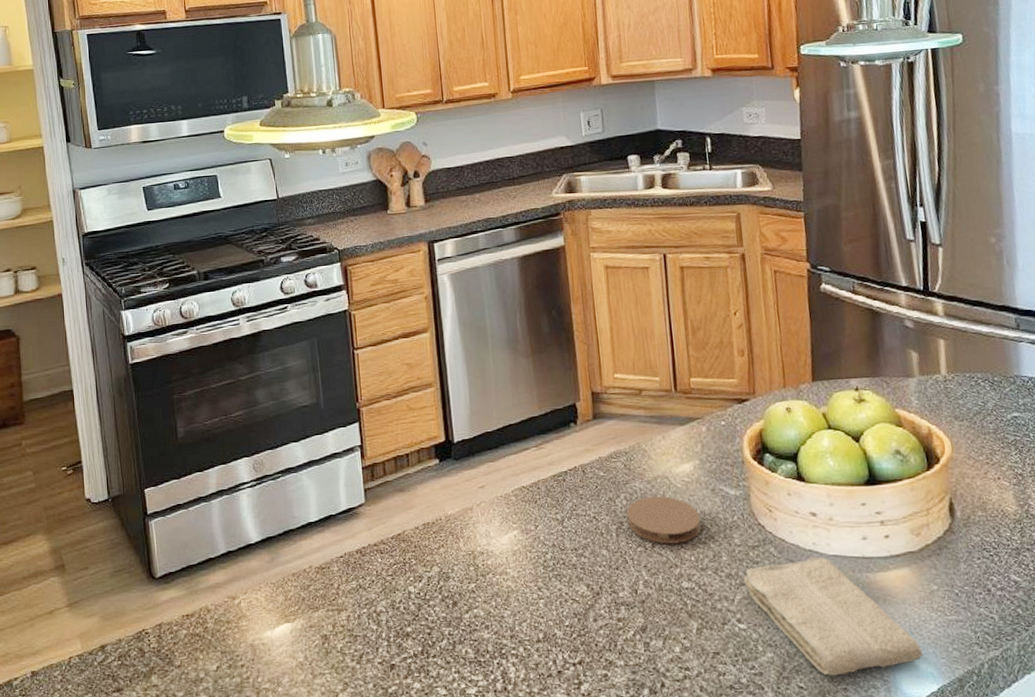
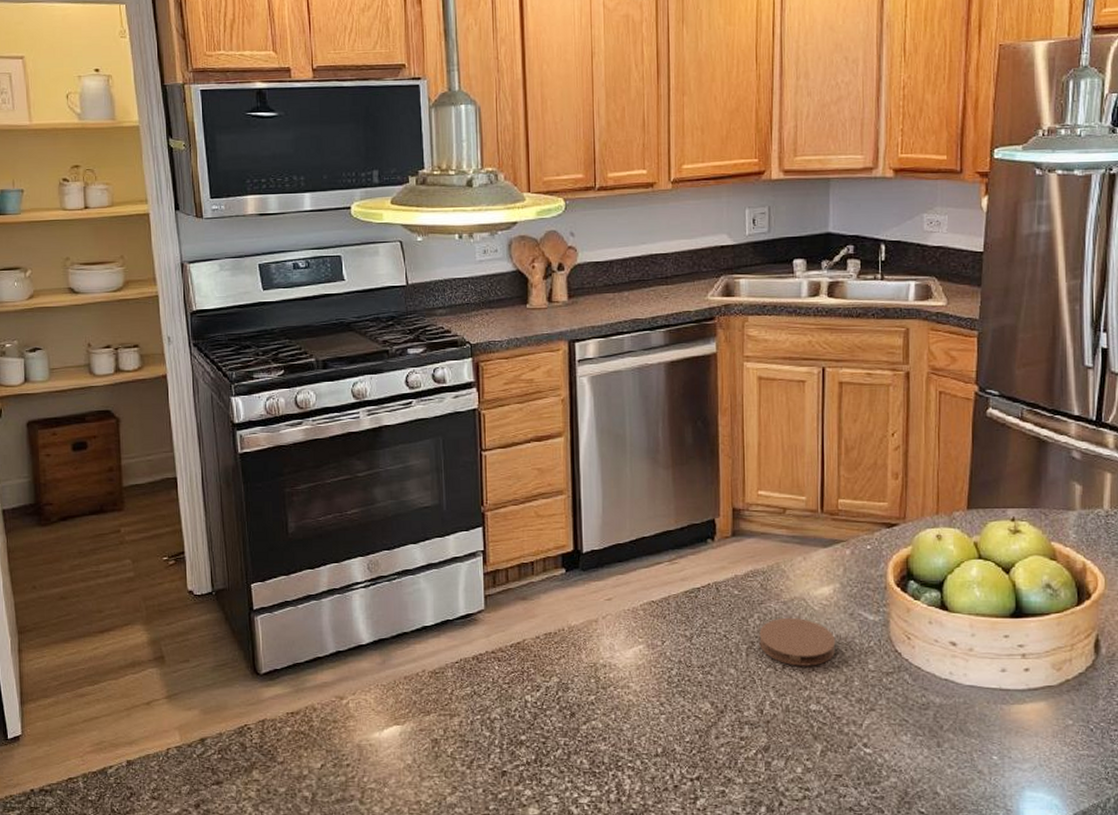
washcloth: present [744,557,924,676] -> none [874,686,1050,803]

